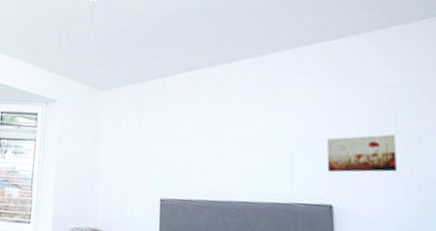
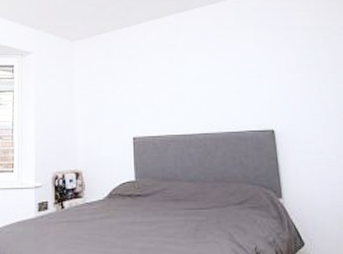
wall art: present [326,134,397,173] -> none [265,68,319,102]

